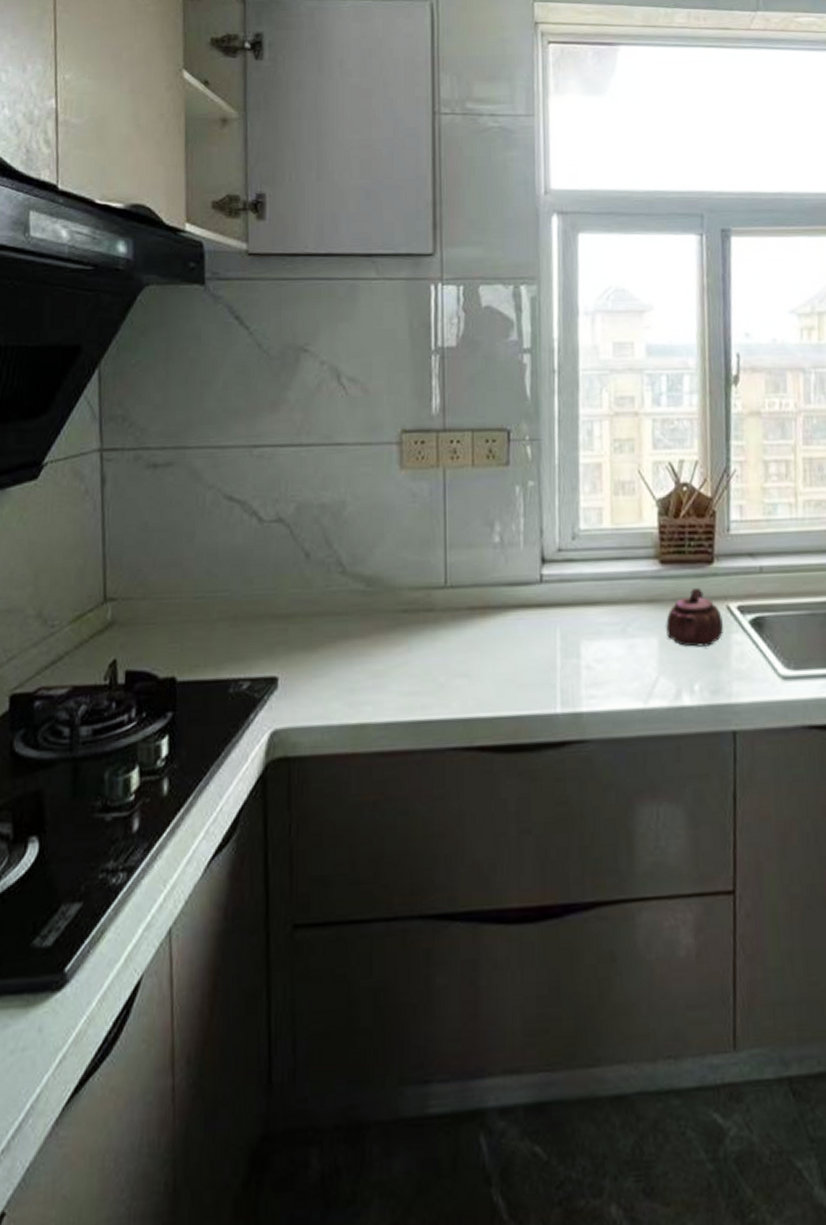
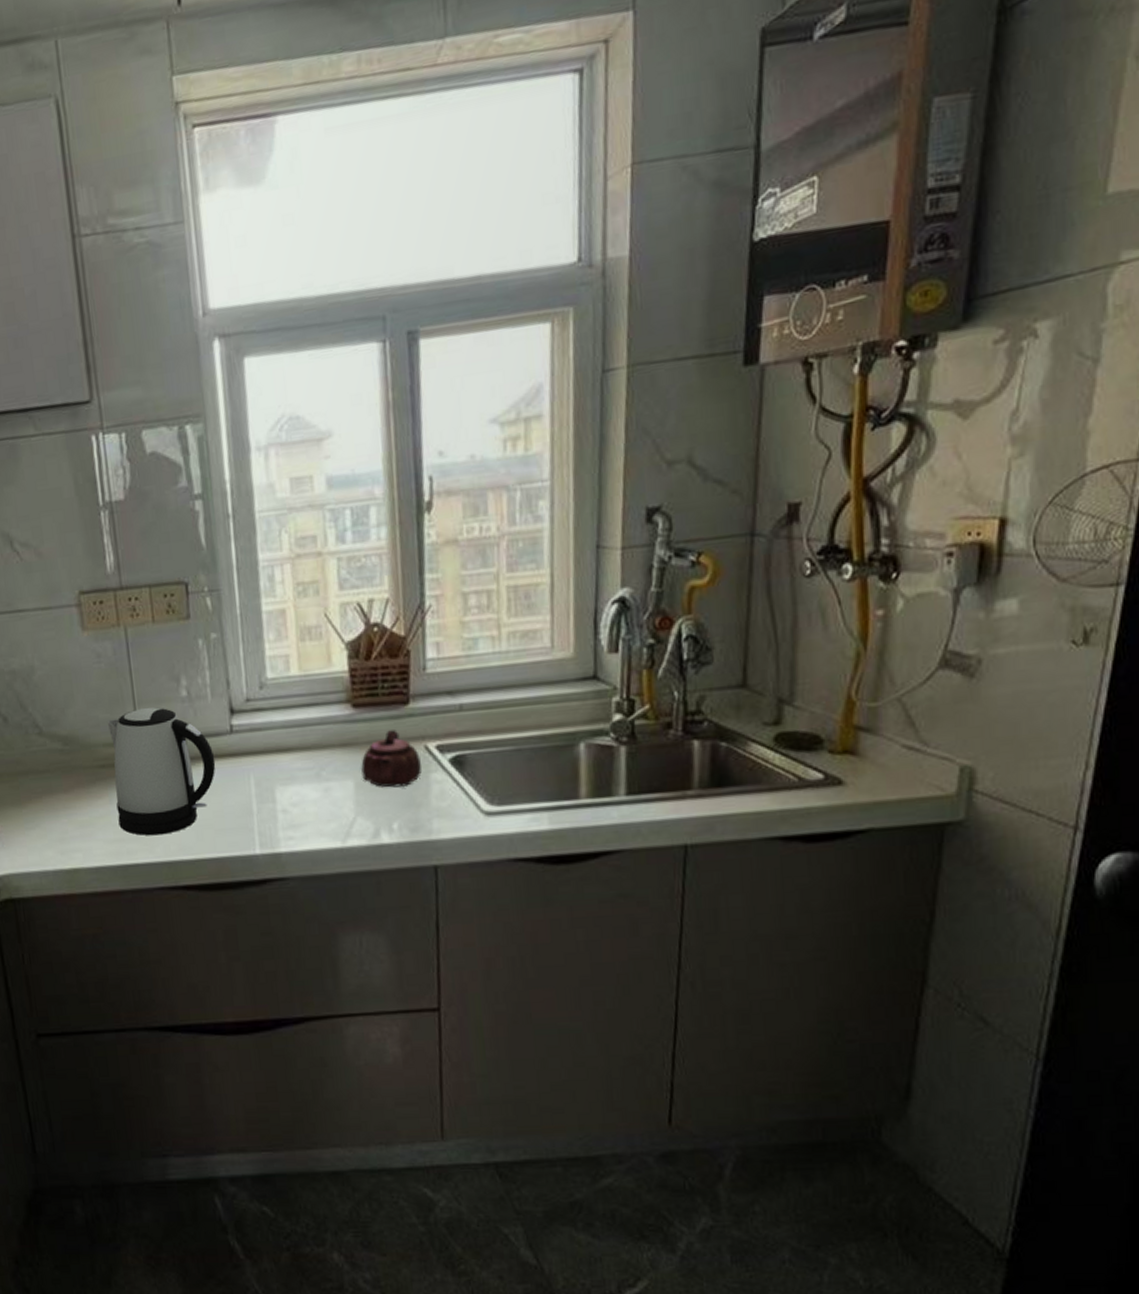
kettle: none [415,552,523,690] -> present [108,707,216,836]

